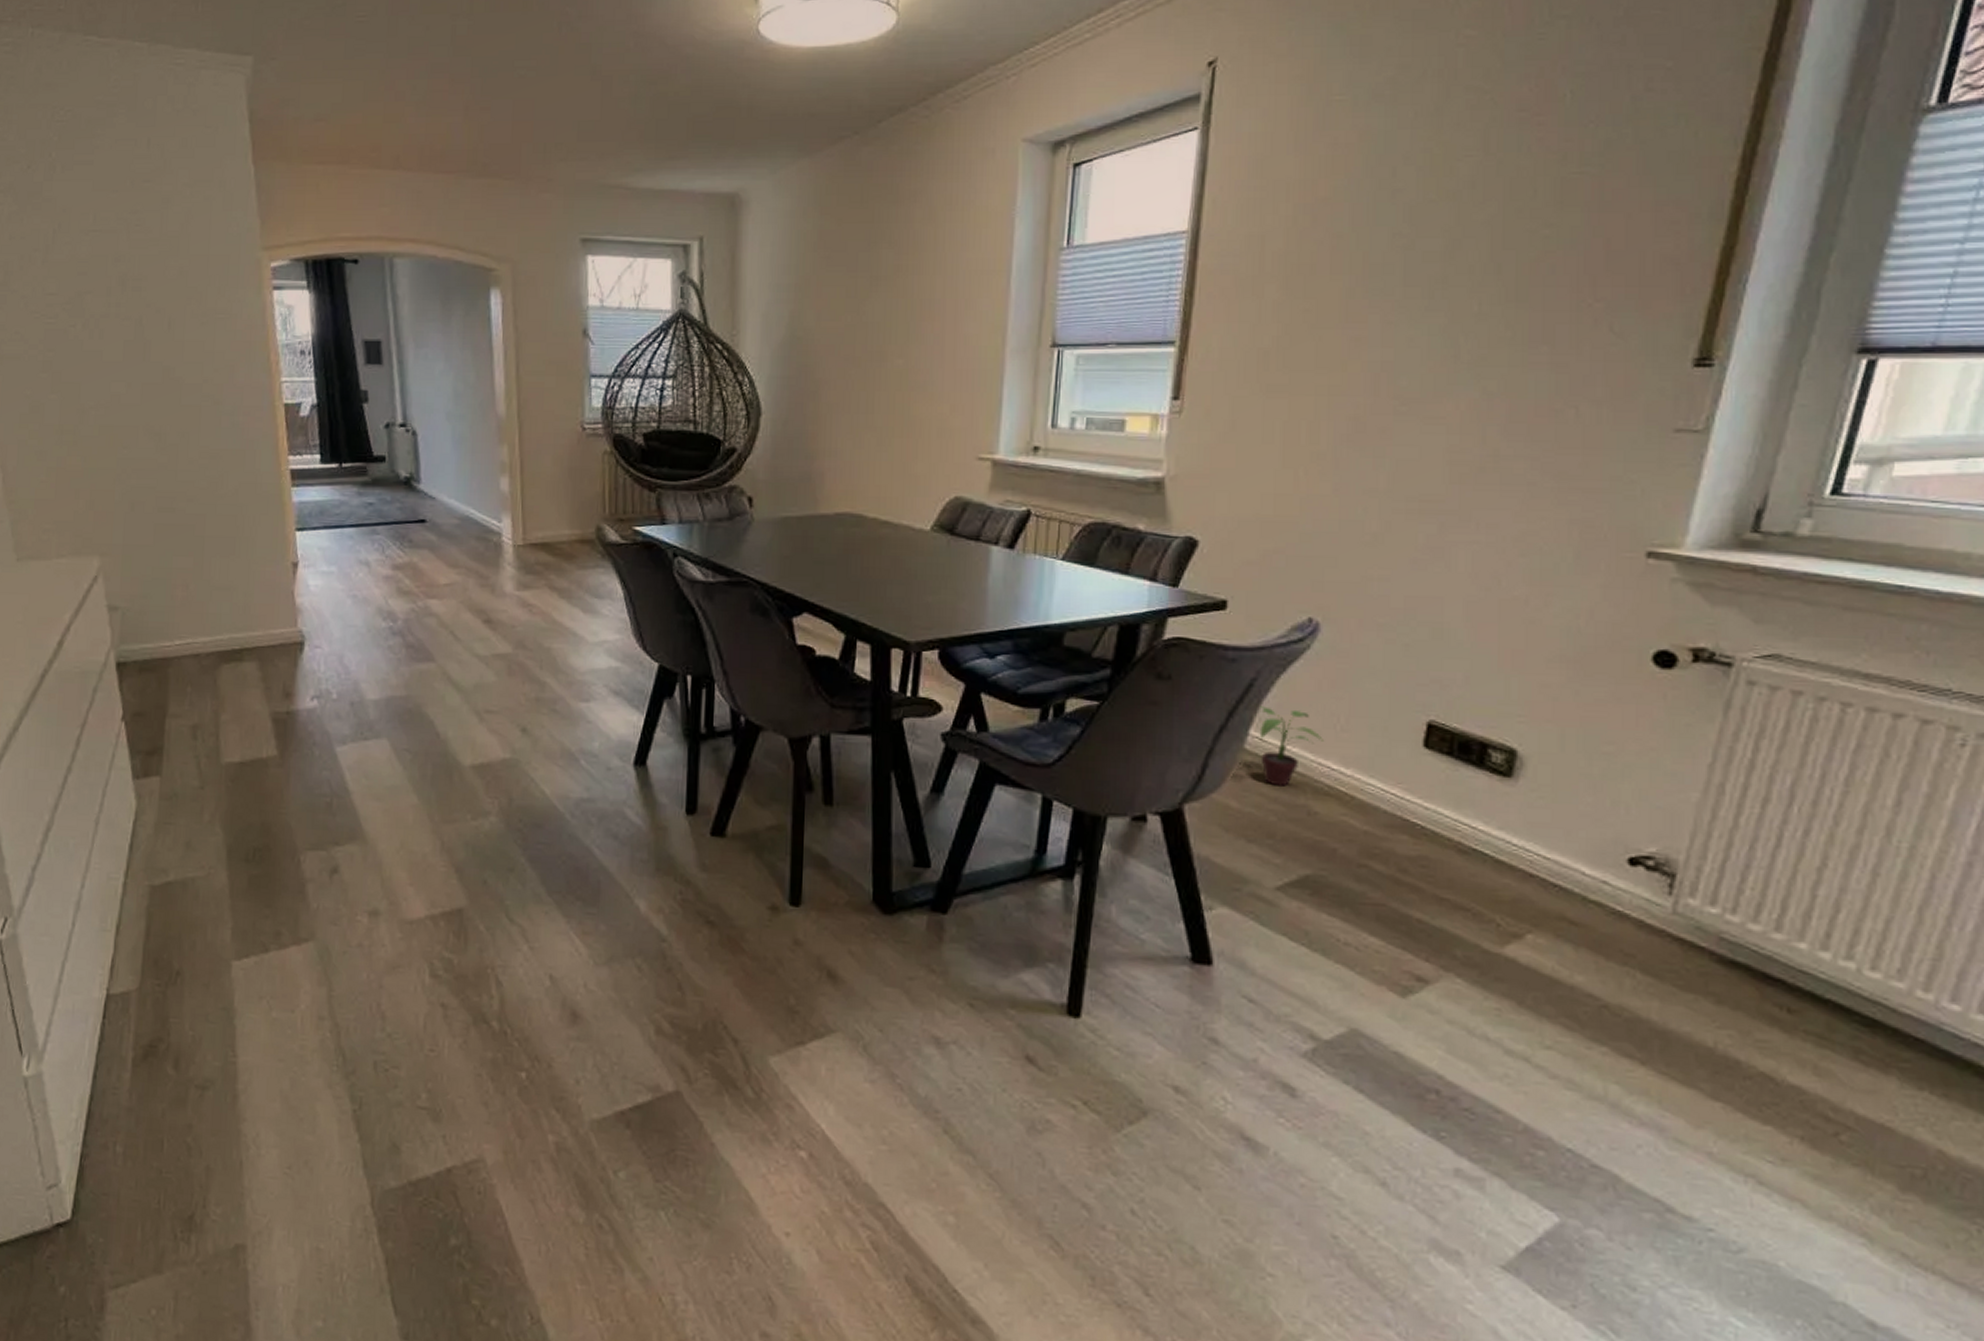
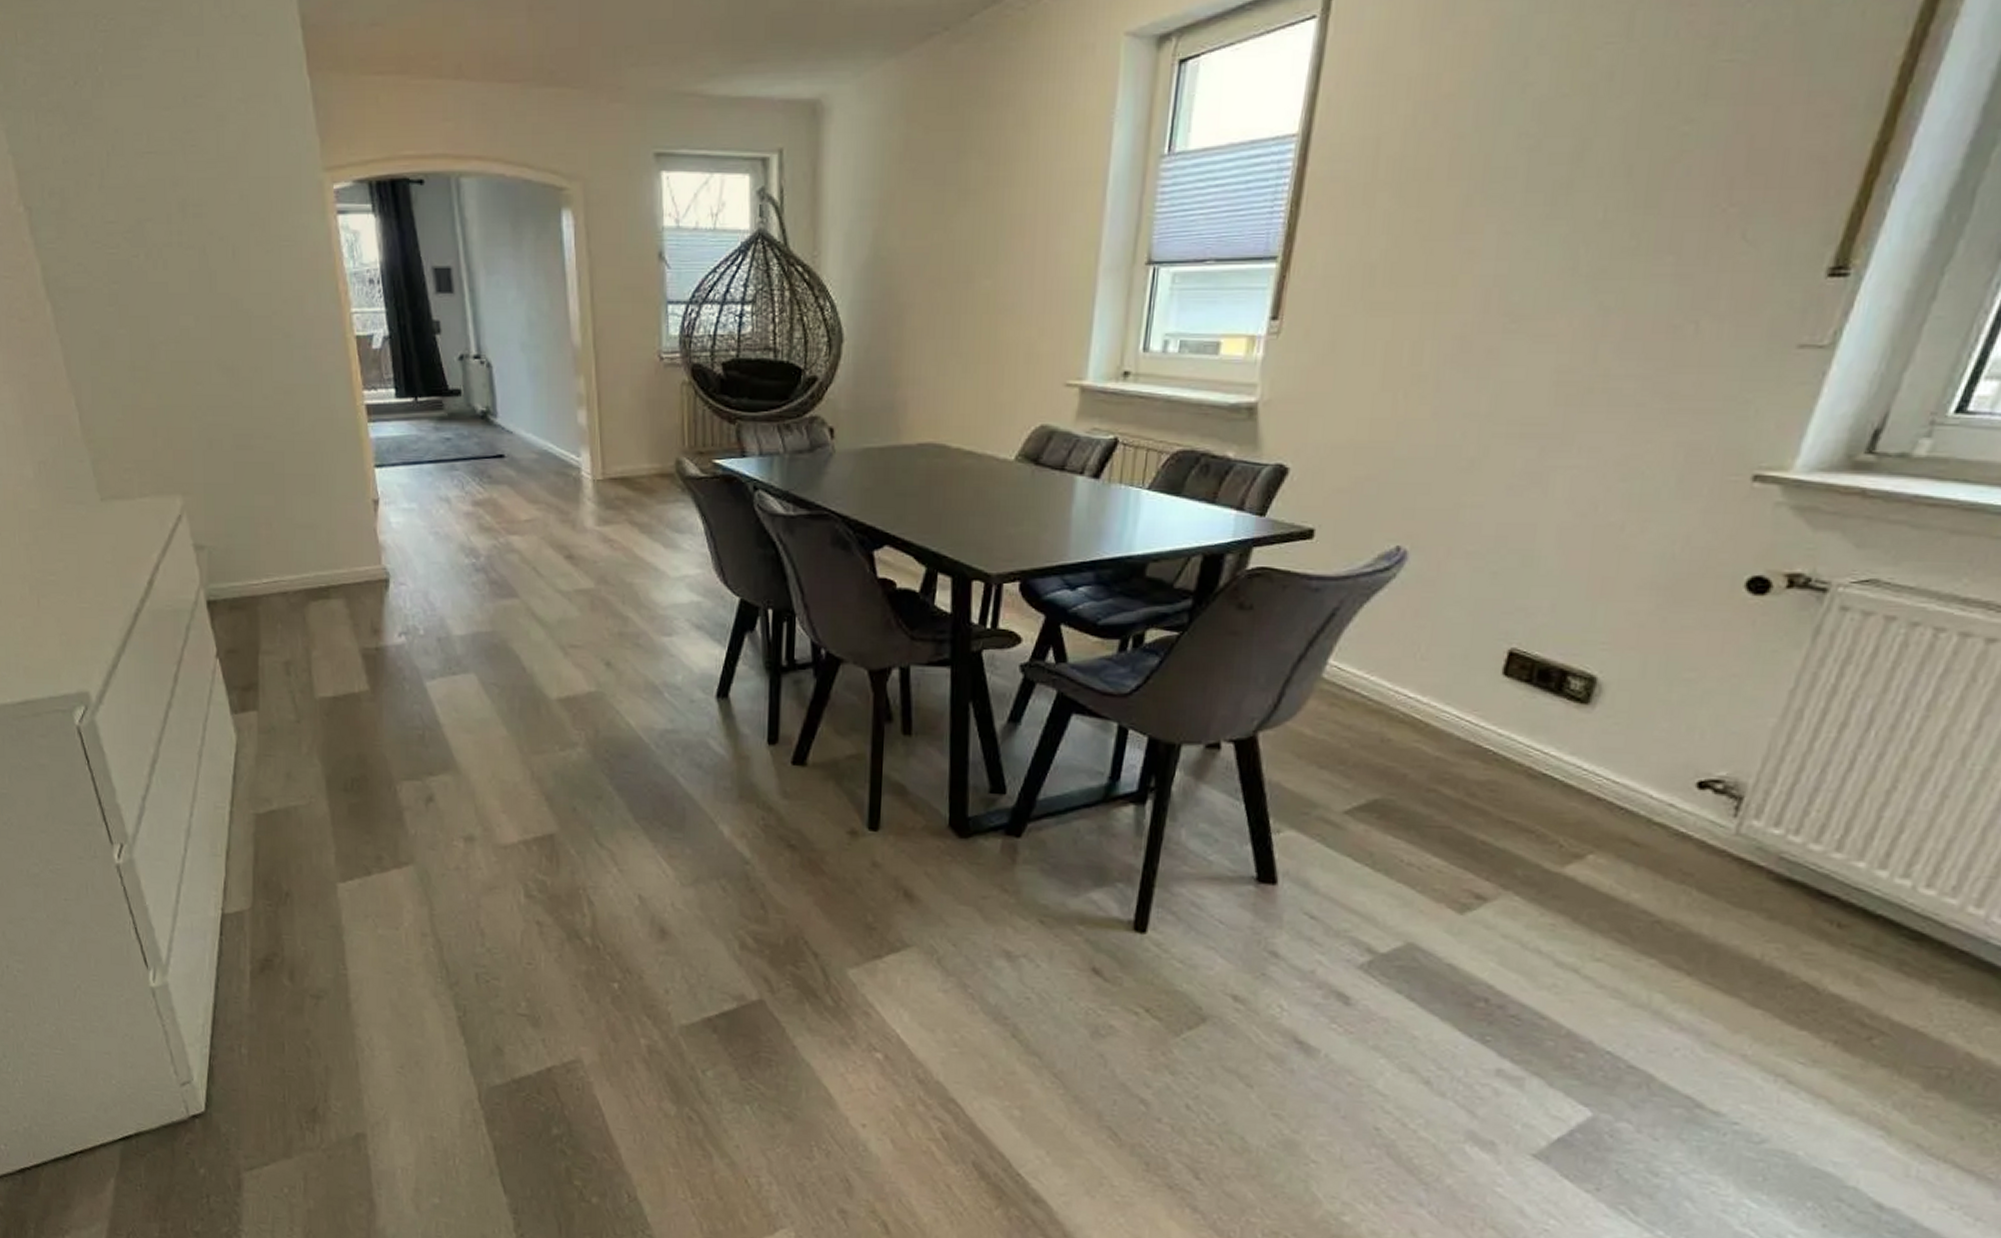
potted plant: present [1259,706,1323,787] -> none [1338,635,1402,714]

